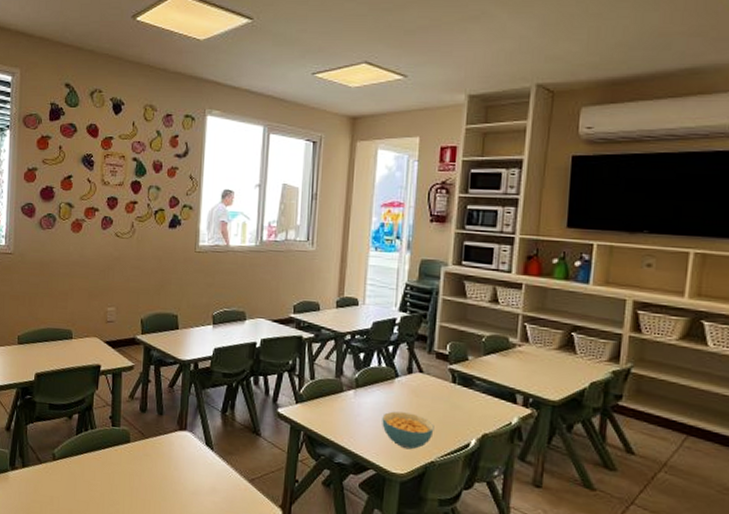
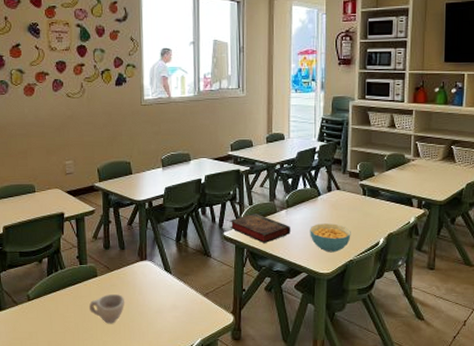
cup: none [117,464,157,500] -> present [88,294,124,324]
book: none [286,390,358,428] -> present [230,213,290,244]

